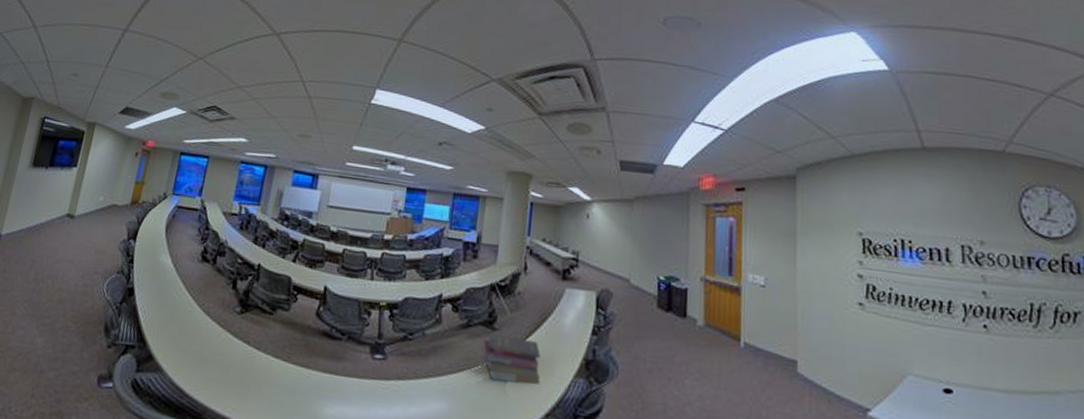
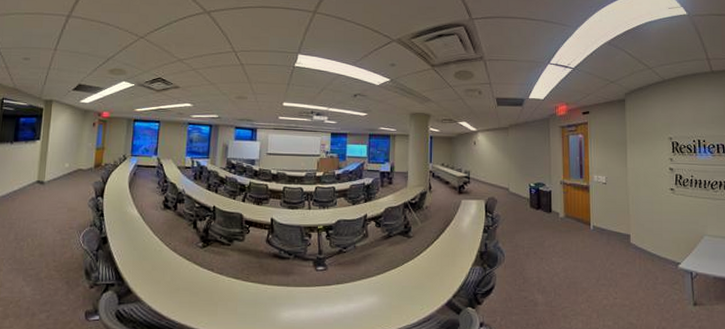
books: present [482,332,541,385] -> none [401,240,447,276]

